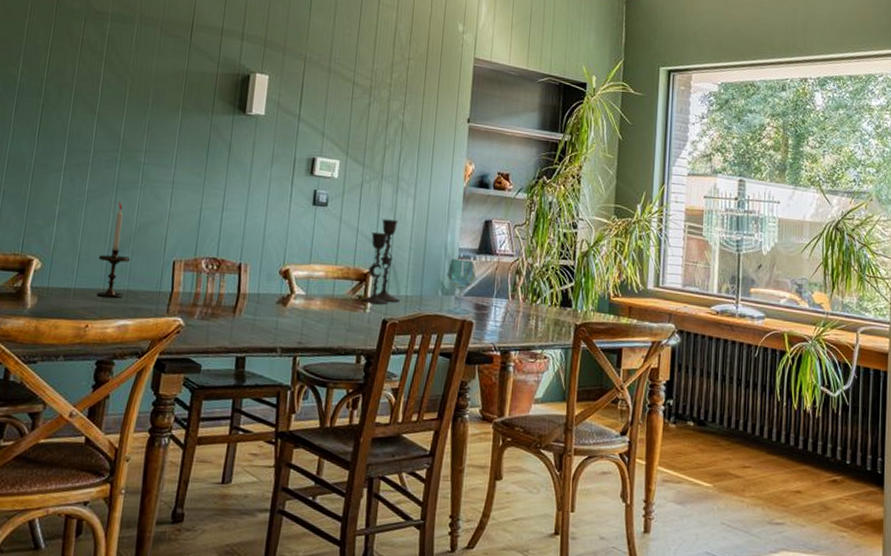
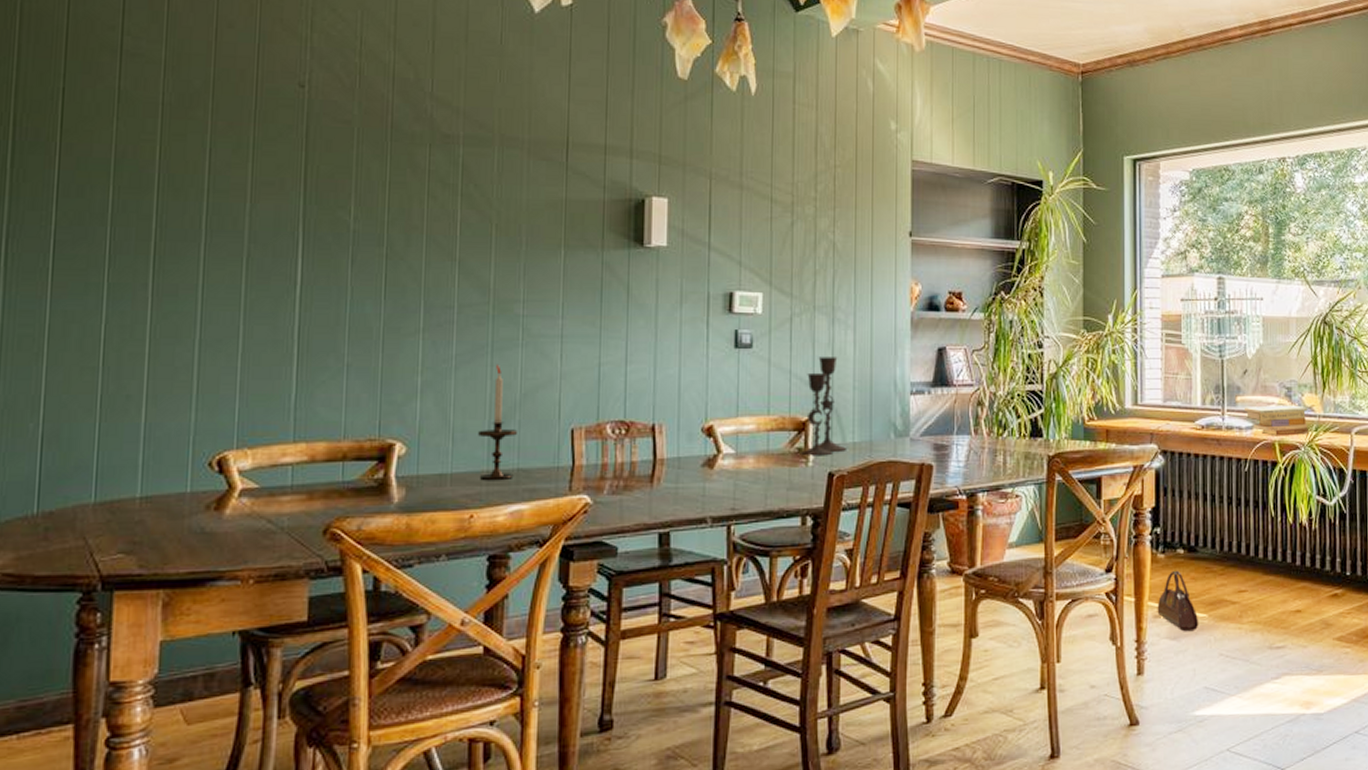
wine glass: present [446,259,476,315] -> none [898,395,932,458]
handbag: none [665,440,704,499] -> present [1157,570,1199,632]
books: none [757,298,817,329] -> present [1245,405,1309,436]

